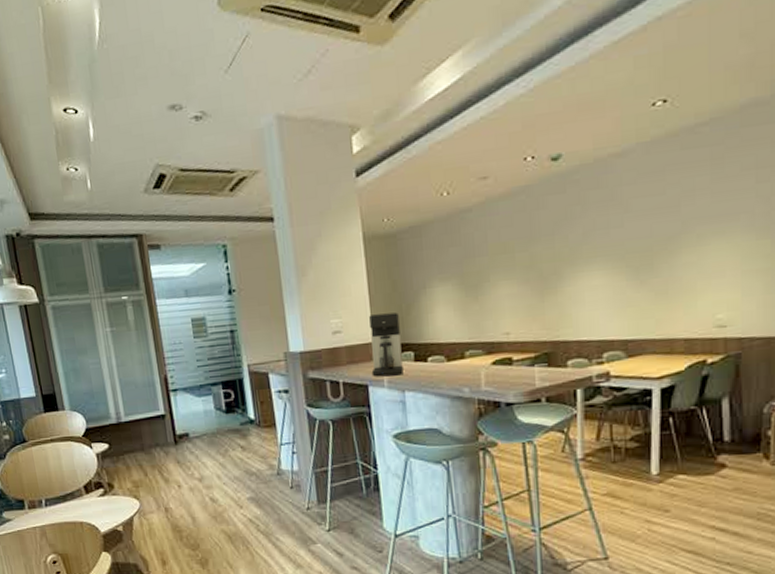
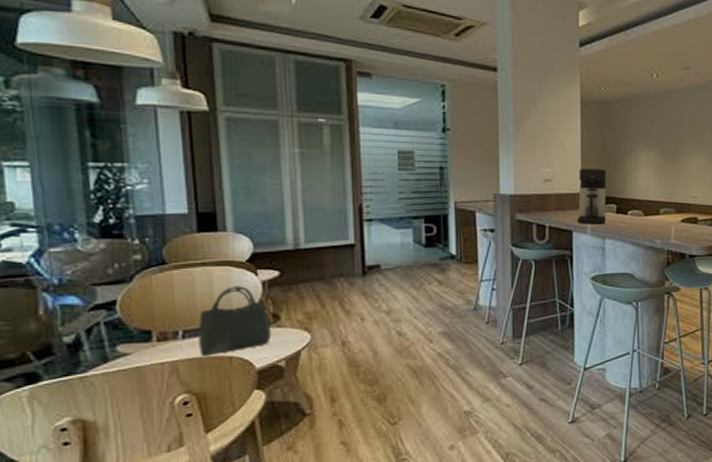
handbag: none [54,459,109,522] -> present [198,286,272,356]

